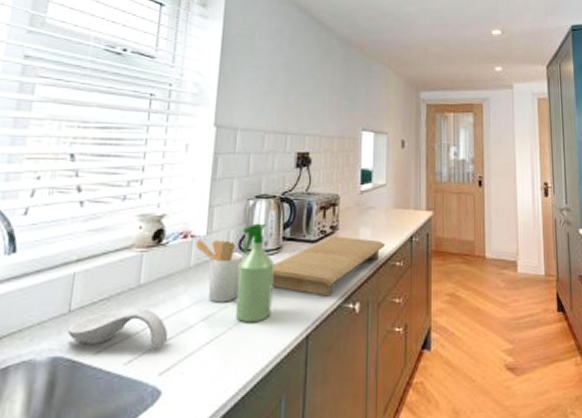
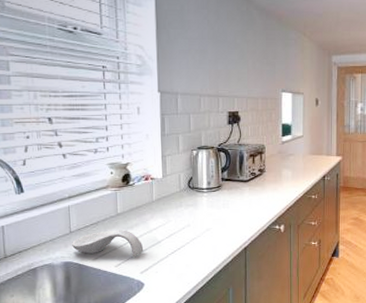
utensil holder: present [194,239,244,303] -> none [154,180,193,226]
spray bottle: present [235,223,274,323] -> none [189,168,217,239]
cutting board: present [271,236,386,297] -> none [215,177,304,221]

